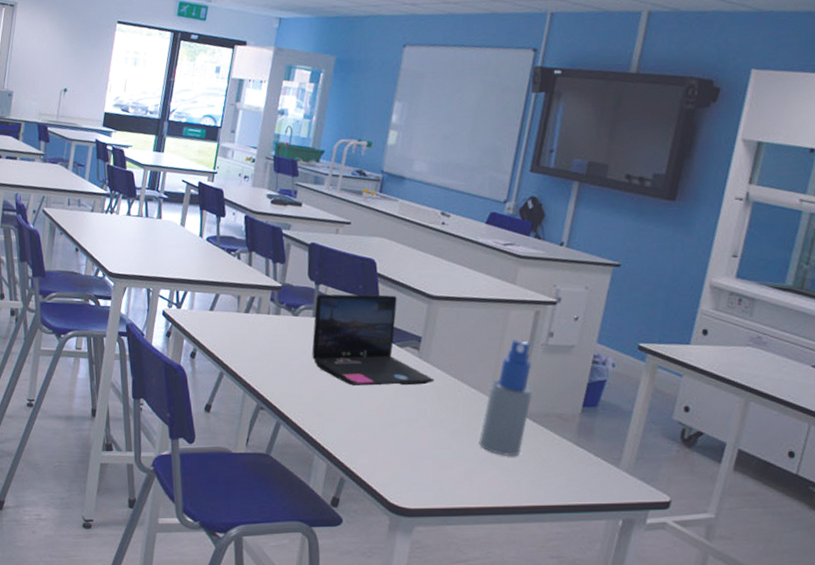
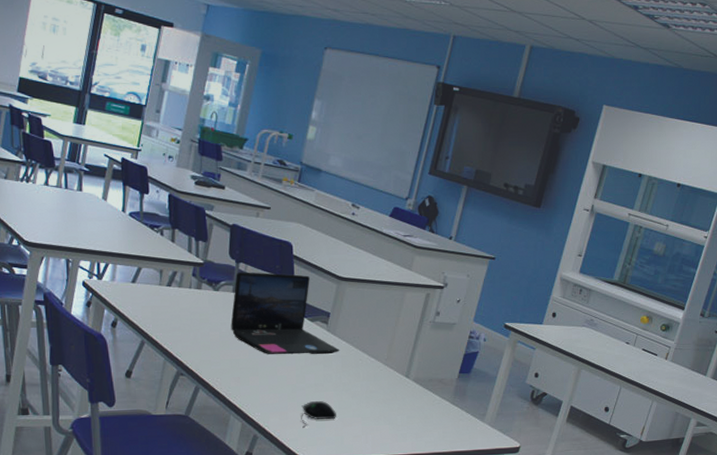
computer mouse: none [392,438,434,471] -> present [301,400,336,428]
spray bottle: present [478,339,532,456] -> none [374,317,421,414]

